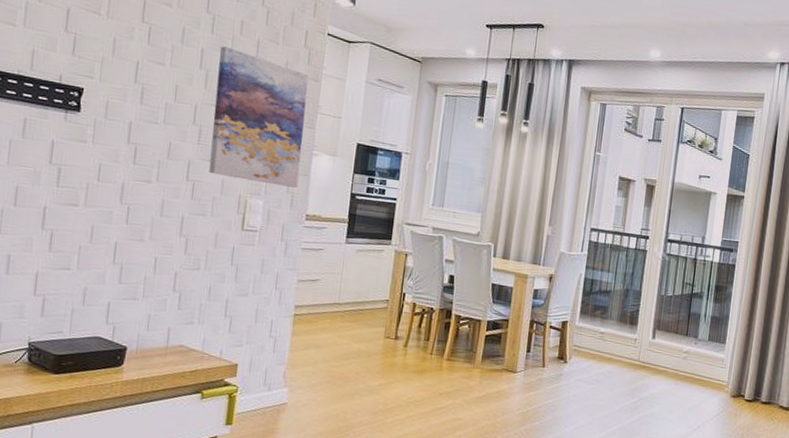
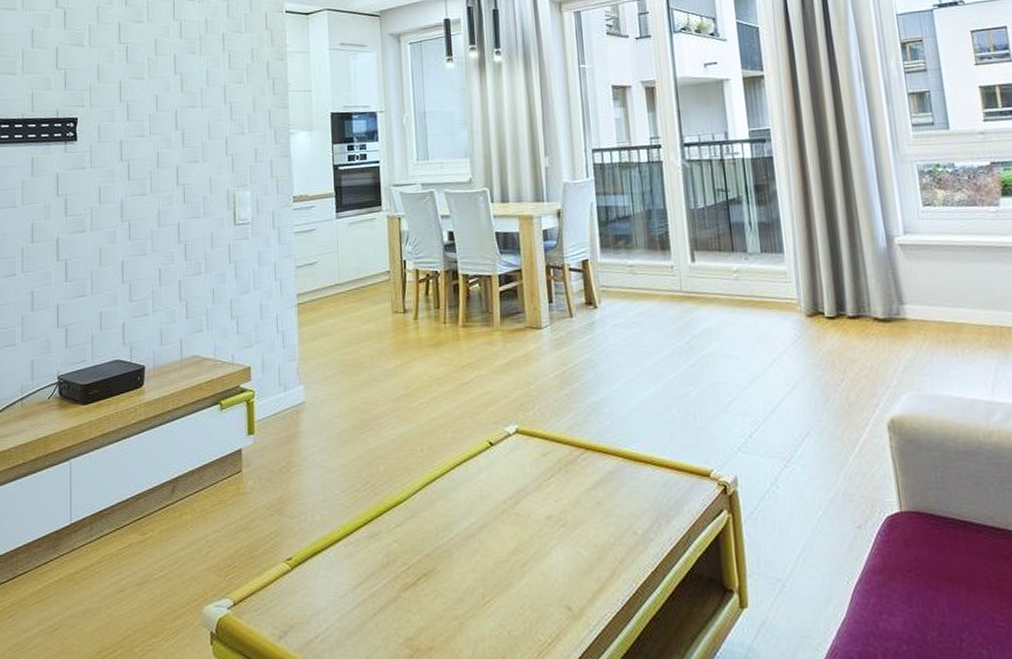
wall art: present [208,46,309,188] -> none [190,47,281,175]

